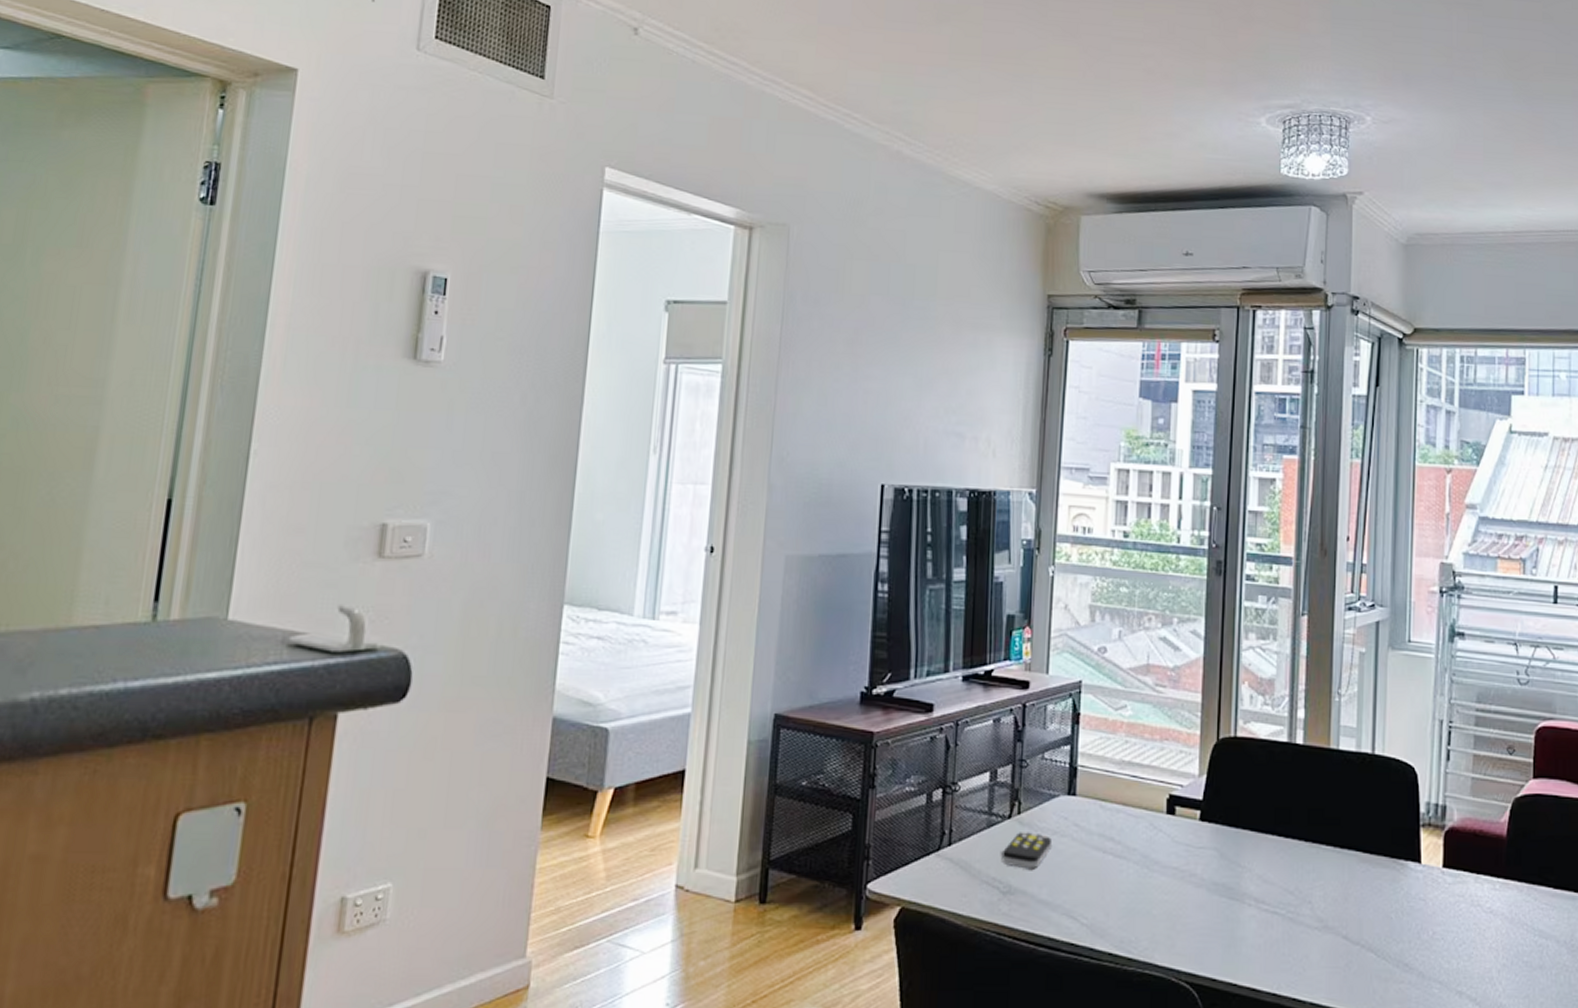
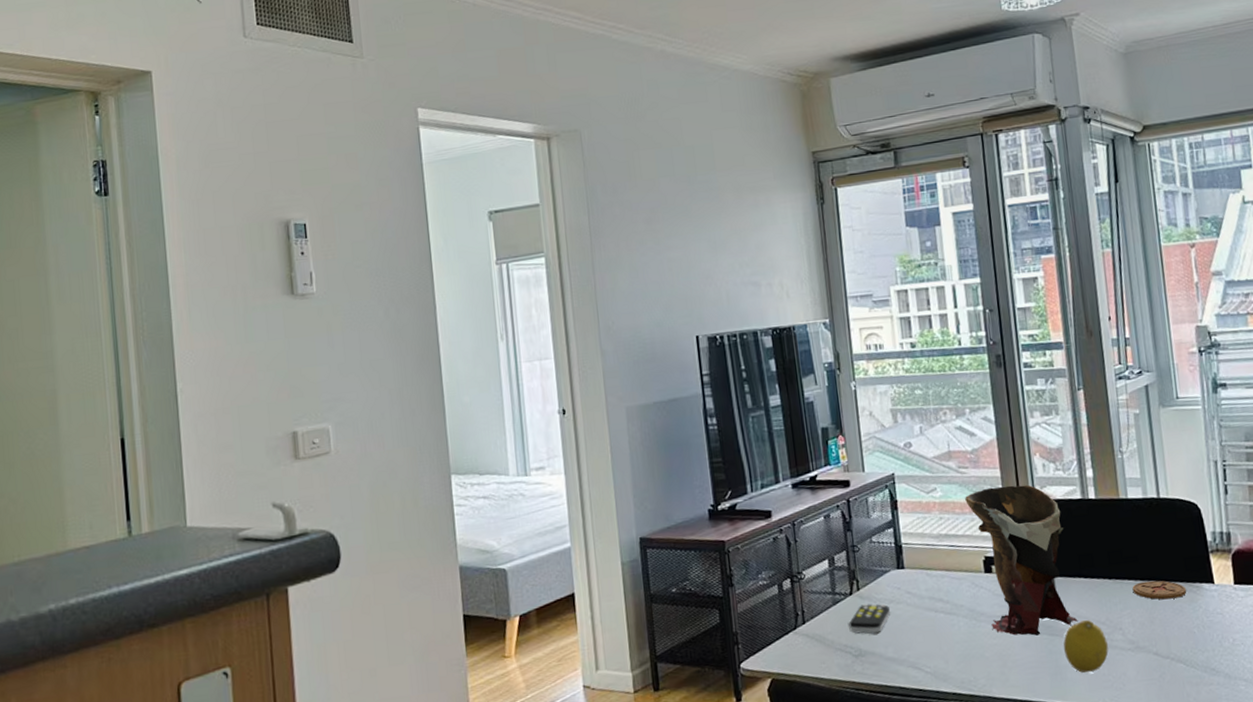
decorative vase: none [1157,714,1264,897] -> present [965,485,1078,636]
fruit: none [1242,887,1293,950] -> present [1063,620,1109,673]
coaster: none [1329,850,1390,875] -> present [1132,580,1187,600]

